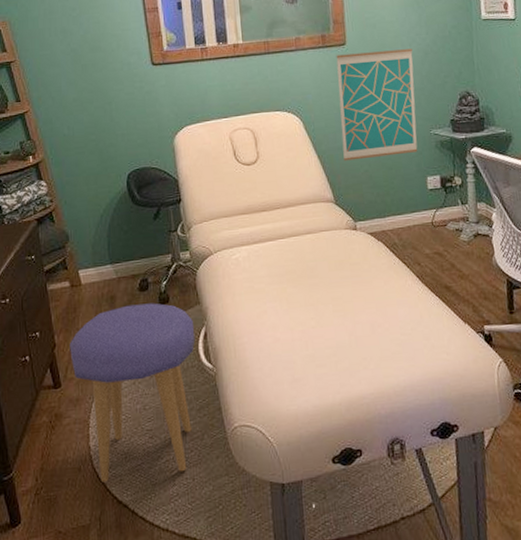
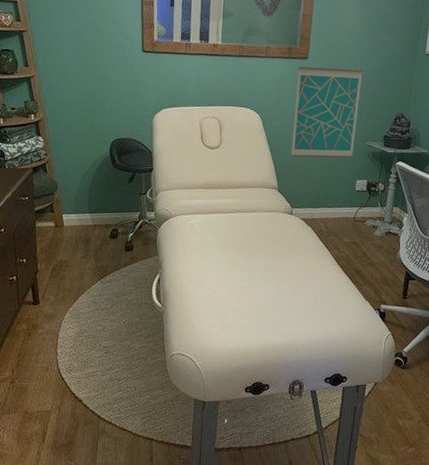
stool: present [69,303,196,483] -> none [49,248,151,382]

